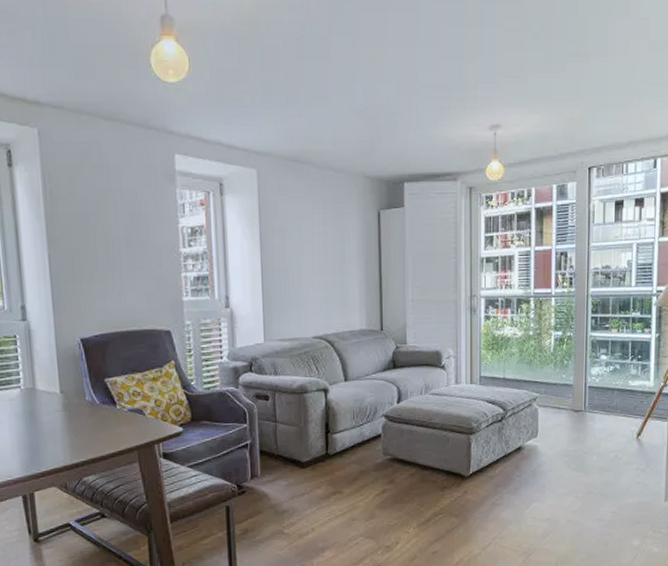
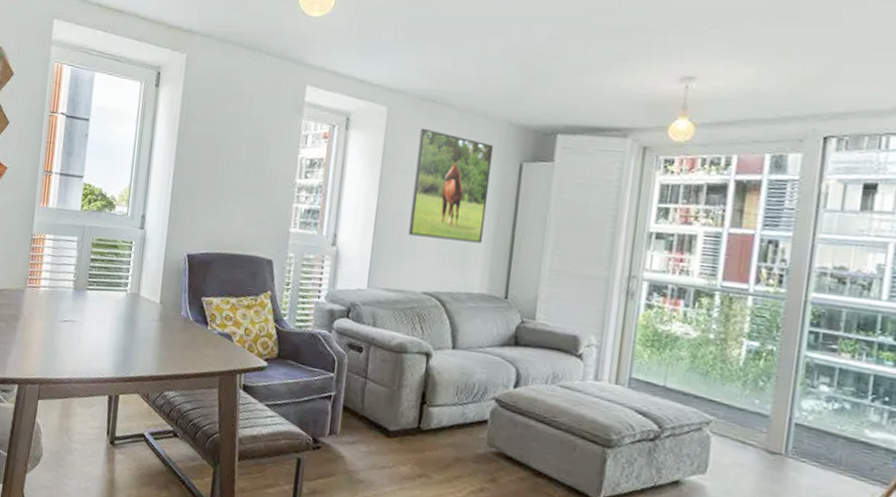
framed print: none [290,187,357,288] -> present [408,128,494,243]

